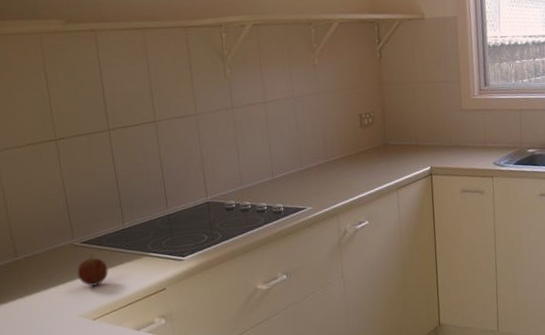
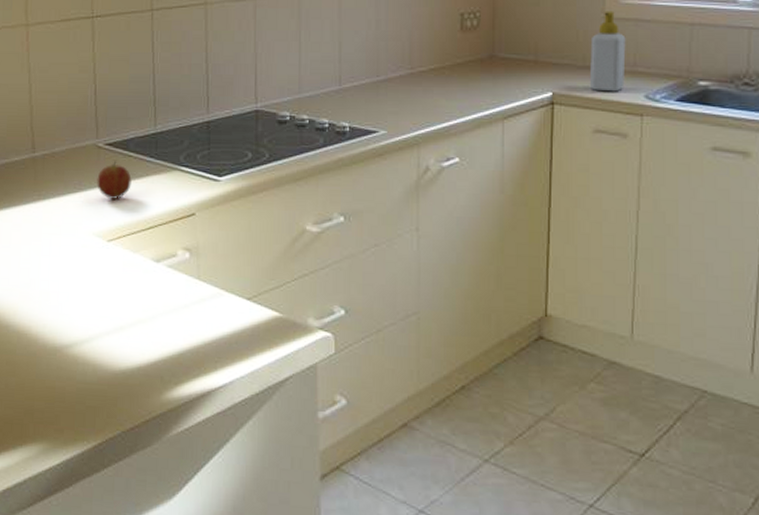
soap bottle: none [454,104,479,163] -> present [589,11,626,92]

